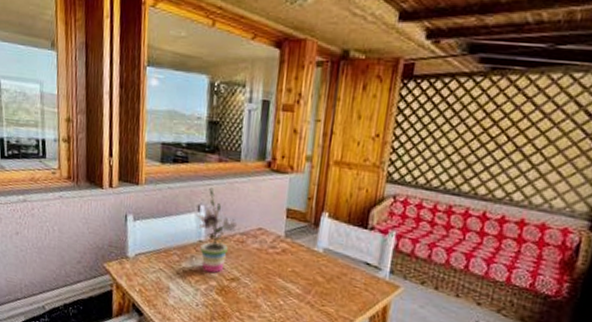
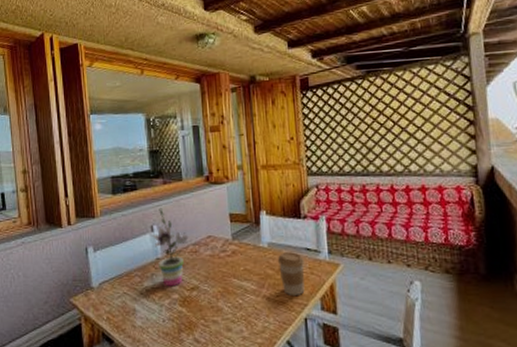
coffee cup: none [330,261,362,310] -> present [277,252,305,297]

